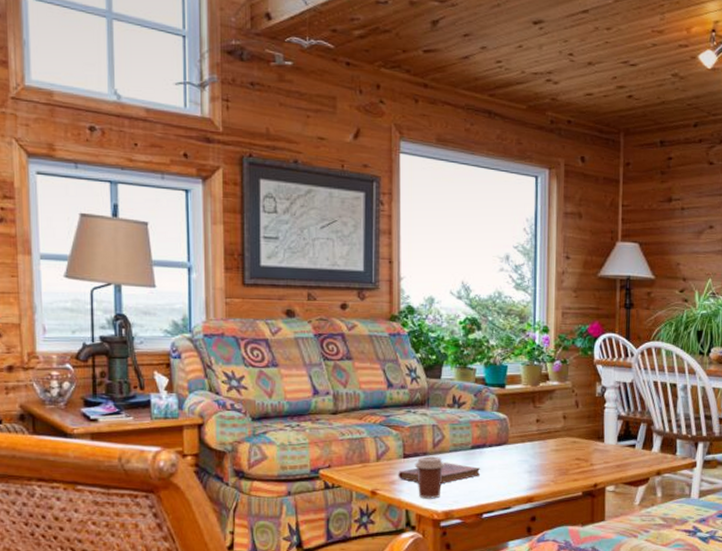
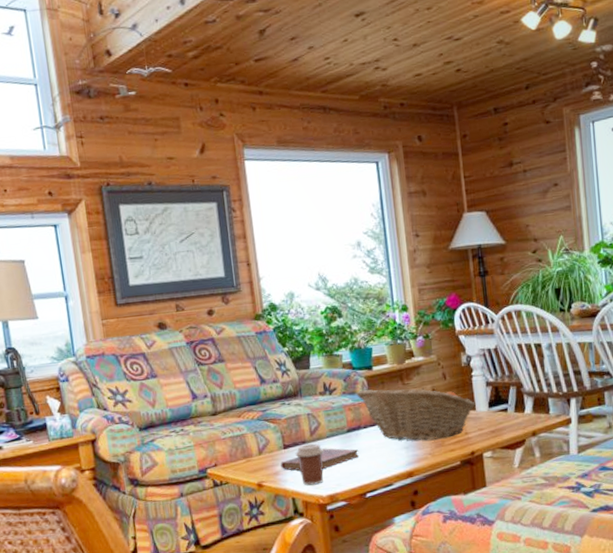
fruit basket: none [486,407,604,467] -> present [356,387,476,441]

